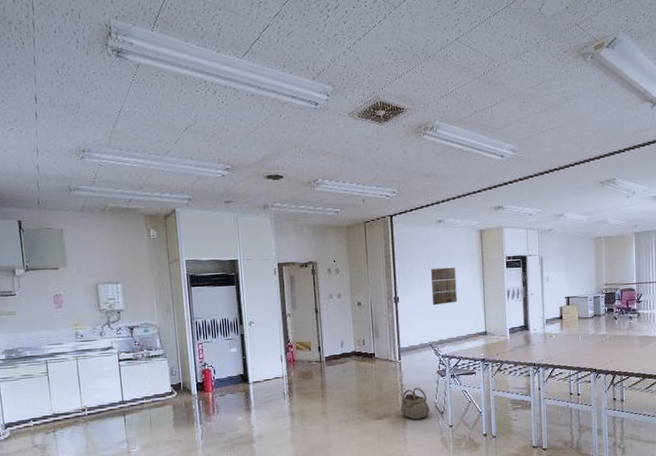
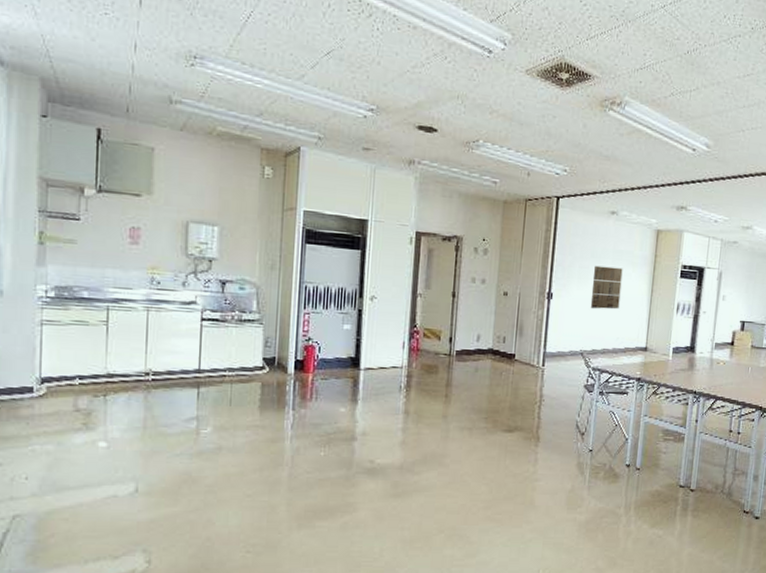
basket: present [400,387,430,420] -> none [535,400,569,438]

